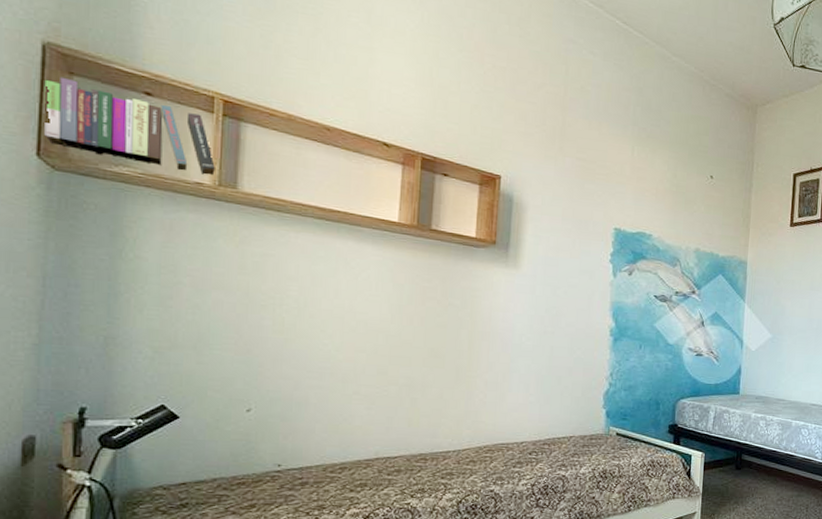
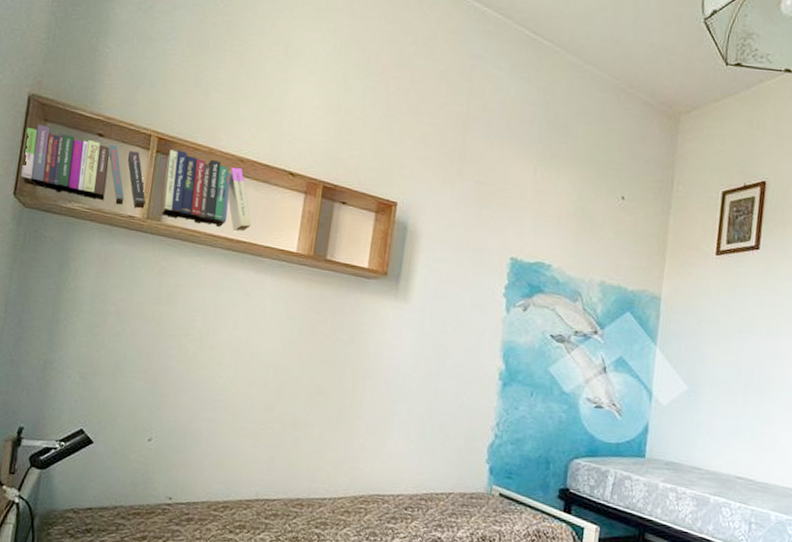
books: none [235,114,345,201] -> present [161,149,251,232]

